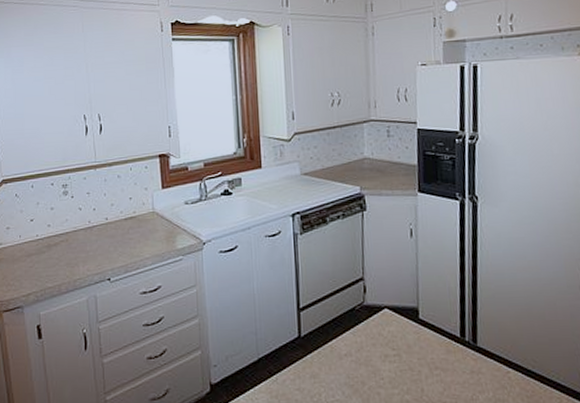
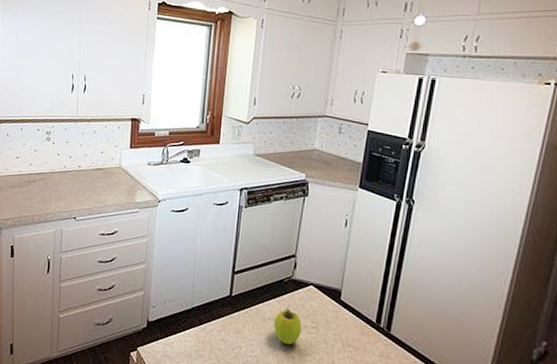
fruit: none [351,333,384,381] -> present [273,303,303,345]

